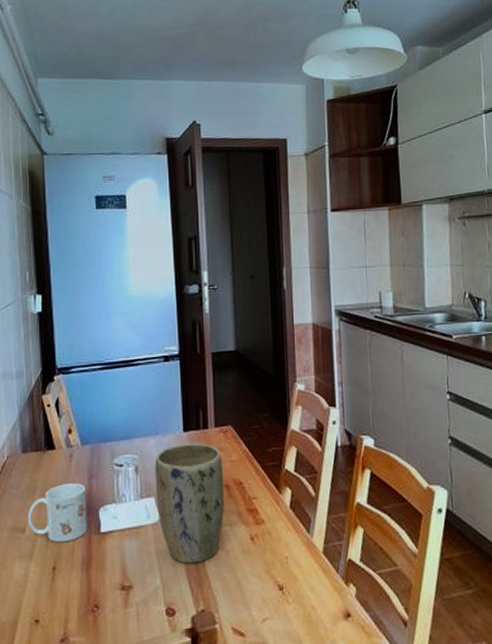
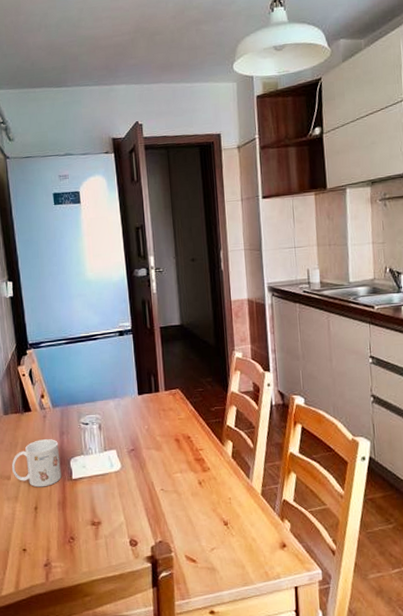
plant pot: present [155,443,225,564] -> none [115,404,176,504]

